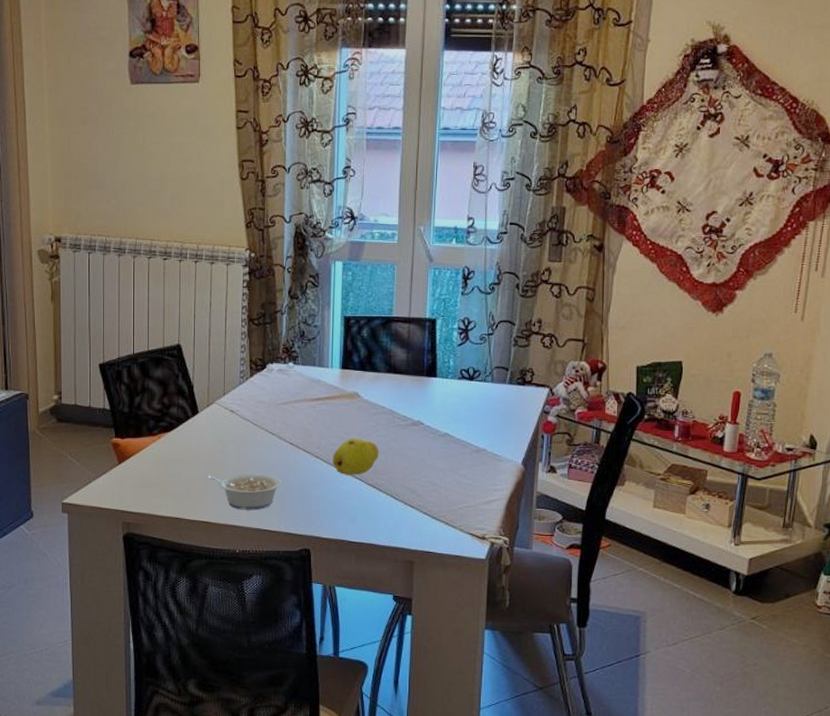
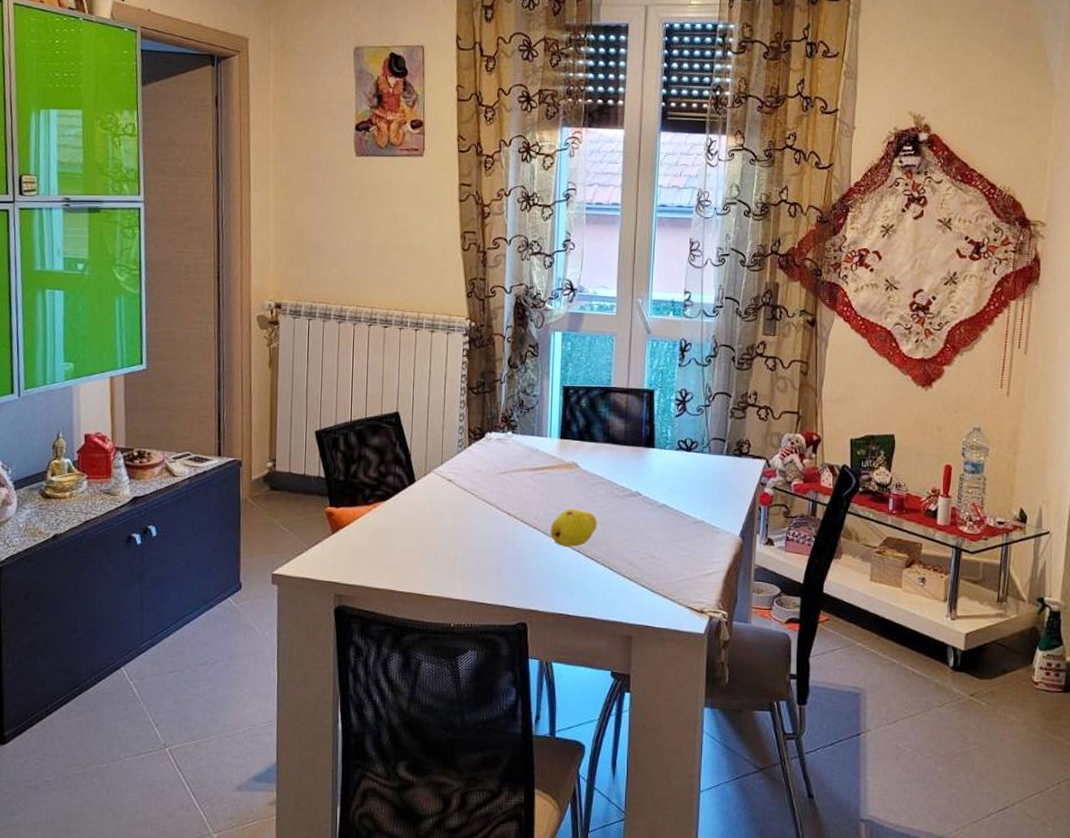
legume: present [207,473,282,510] -> none [423,544,498,583]

